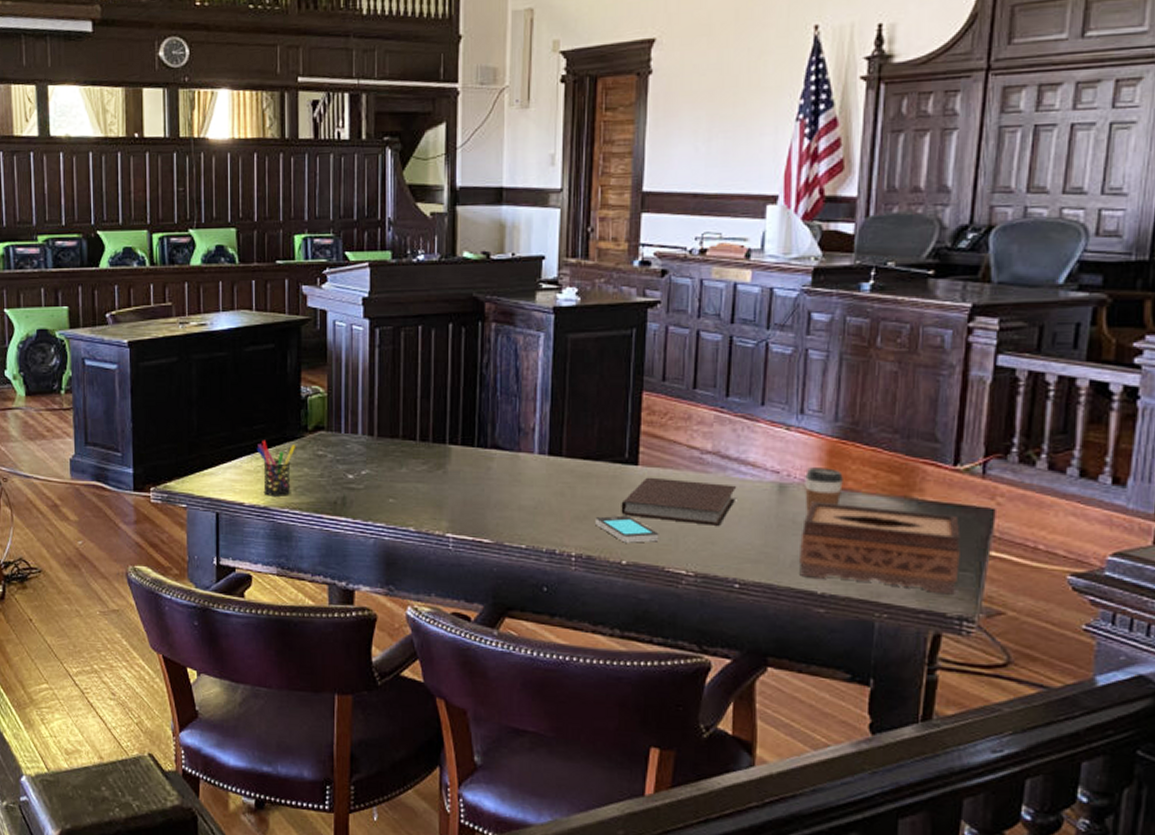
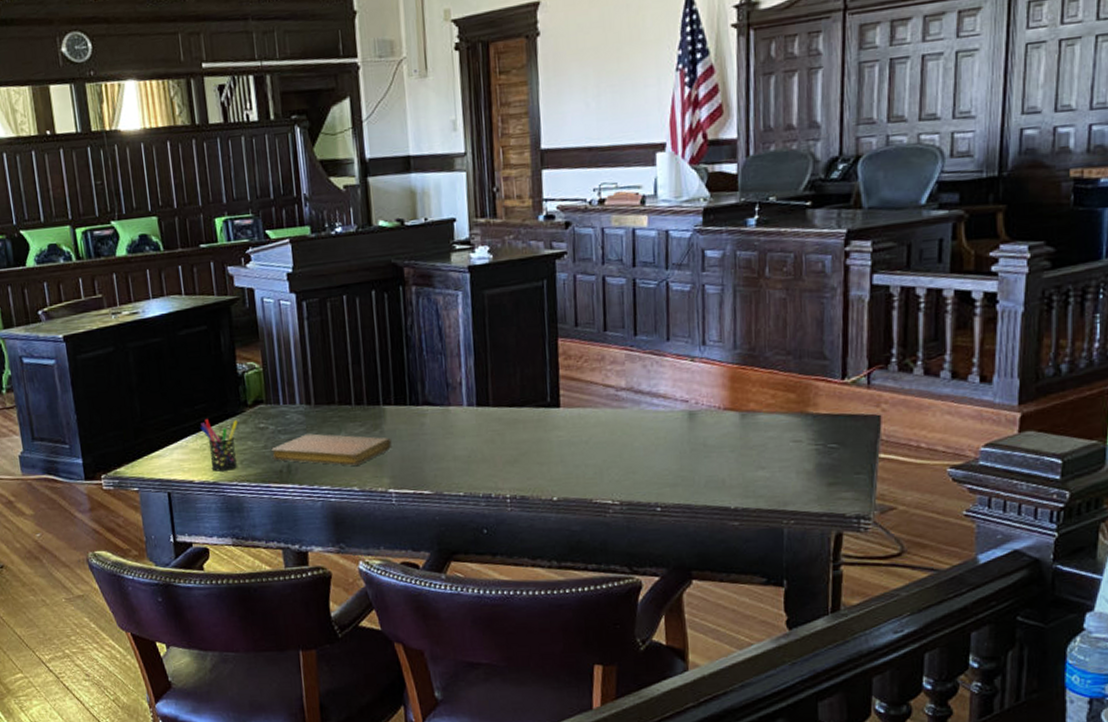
notebook: none [328,466,454,505] -> present [271,433,392,466]
smartphone: present [595,515,659,543] -> none [525,455,585,481]
notebook: present [621,477,737,526] -> none [547,417,651,457]
tissue box: present [799,501,961,595] -> none [712,424,854,497]
coffee cup: present [805,467,843,514] -> none [711,392,746,437]

